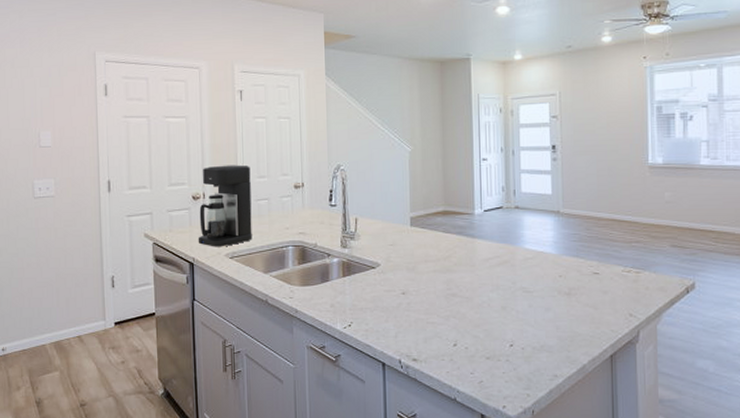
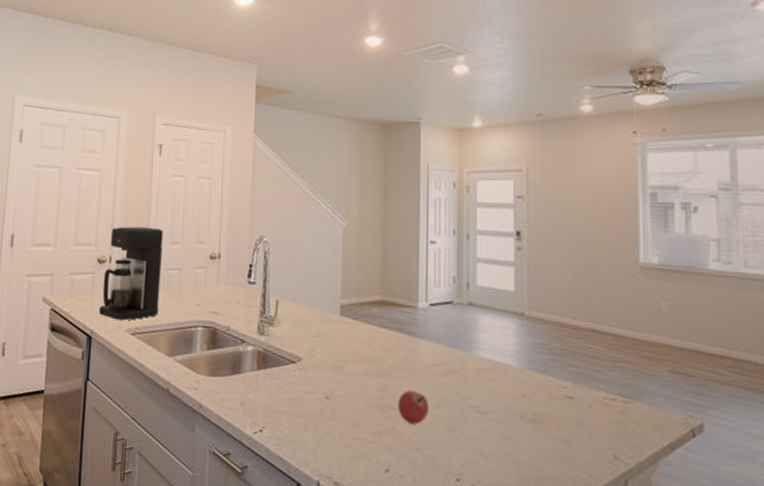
fruit: none [461,281,487,306] -> present [398,390,430,424]

